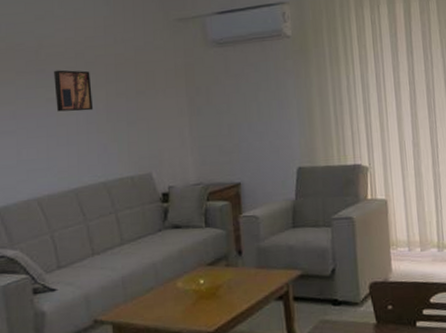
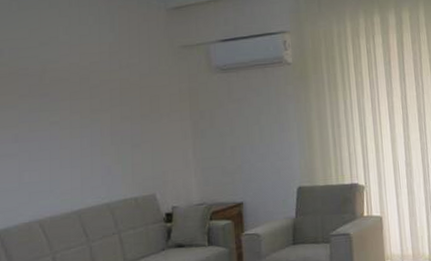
wall art: present [54,70,94,112] -> none [58,94,98,135]

